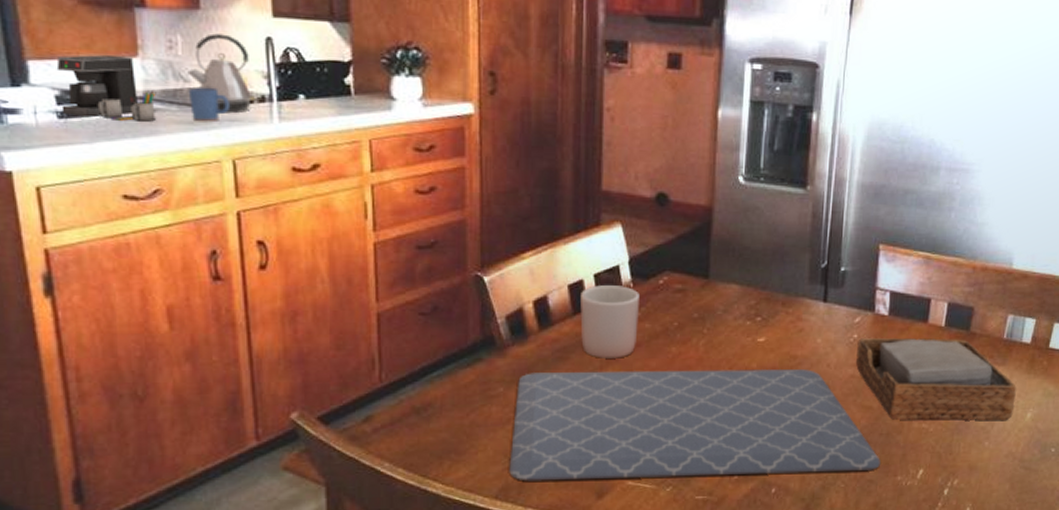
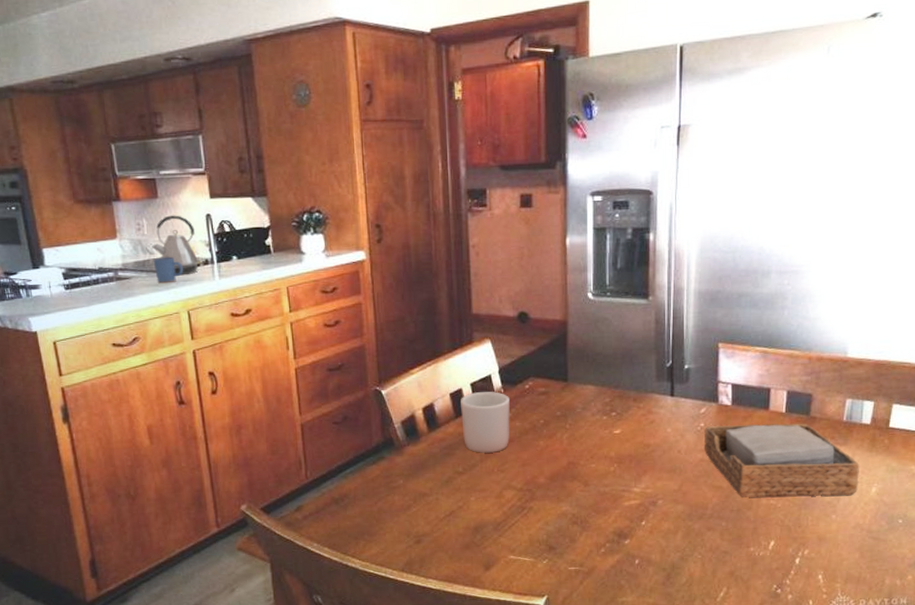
coffee maker: present [56,55,157,123] -> none [62,239,132,289]
placemat: present [509,369,880,481] -> none [411,456,733,557]

